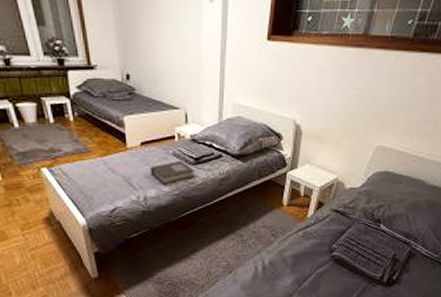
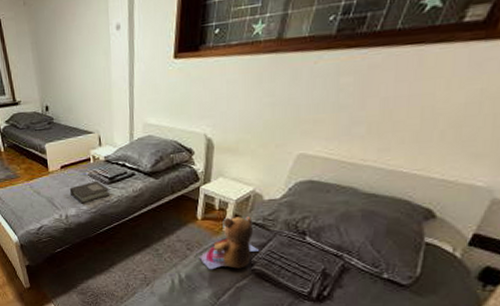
teddy bear: none [283,204,340,257] -> present [199,216,260,270]

